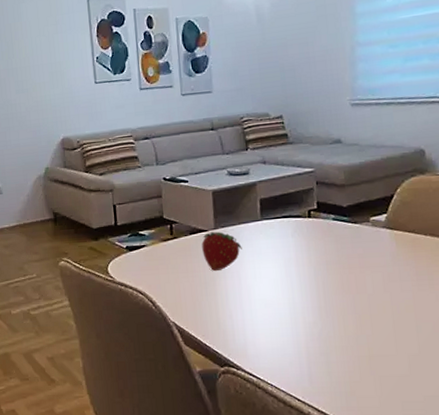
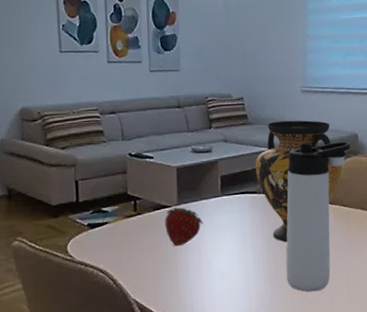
vase: none [298,136,406,271] -> present [255,120,343,243]
thermos bottle: none [336,158,416,327] -> present [286,141,351,292]

